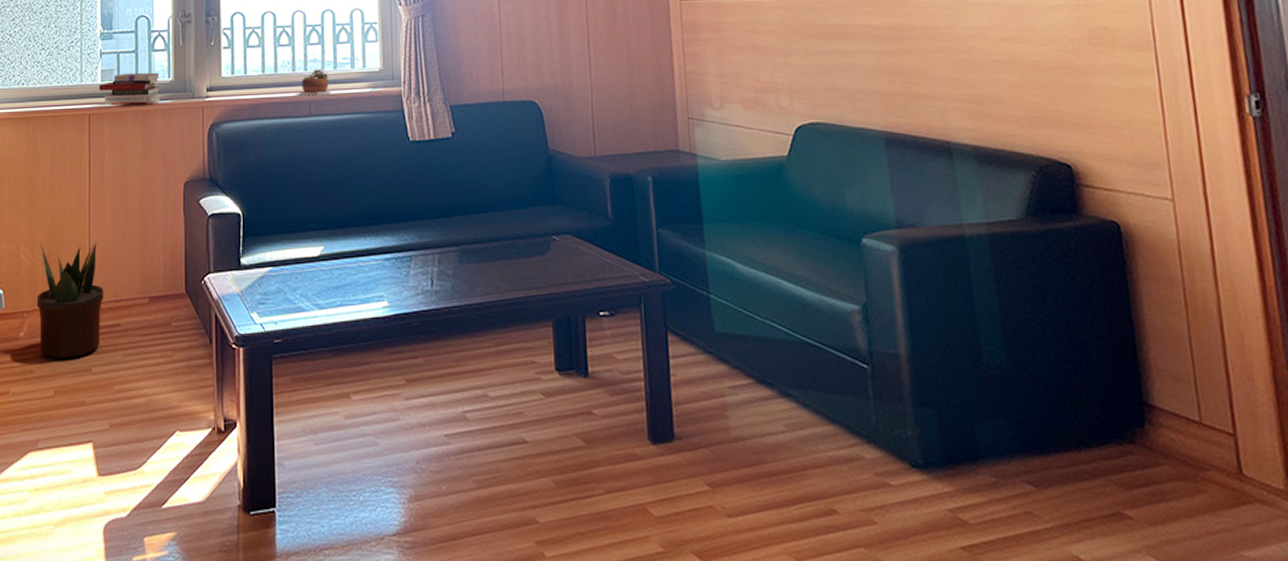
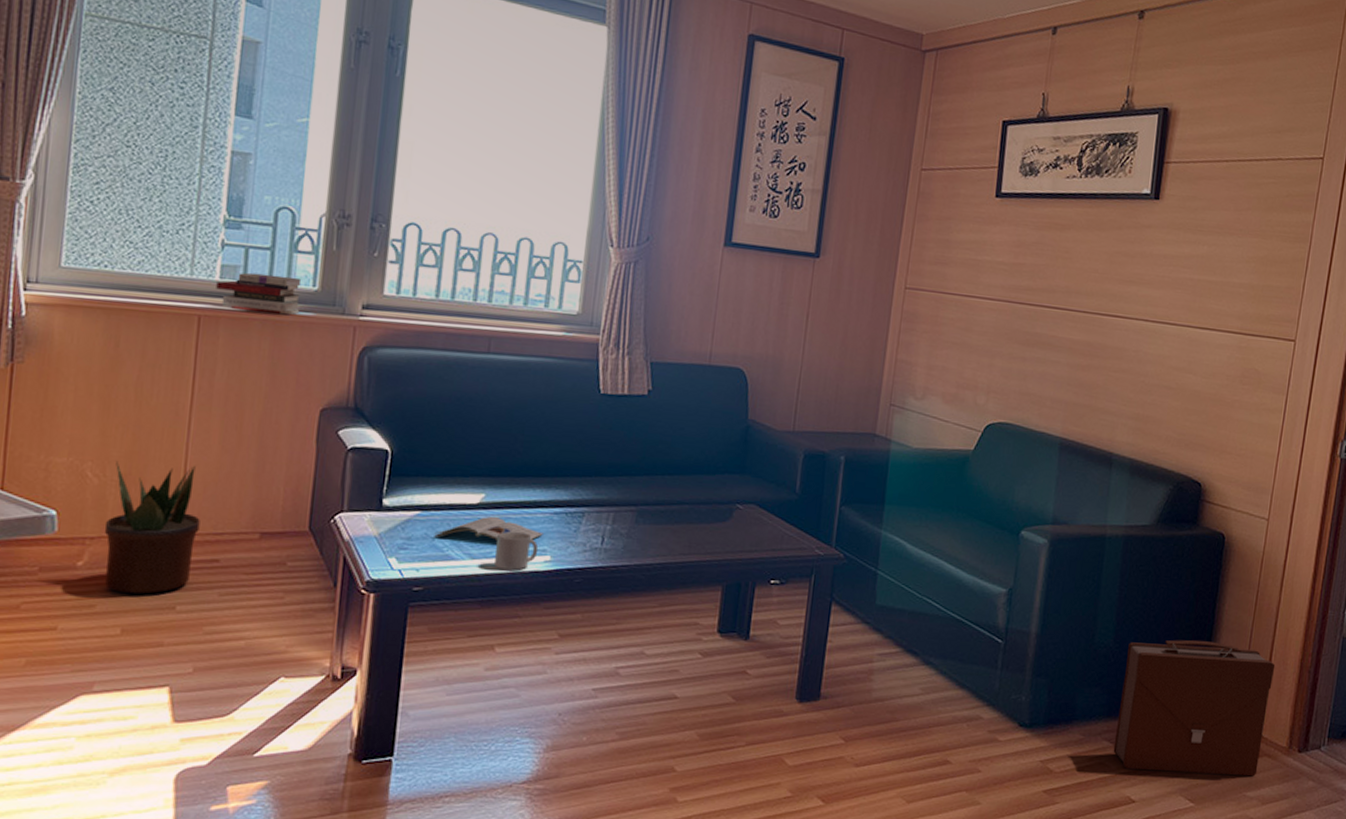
magazine: none [286,268,378,291] -> present [434,517,543,540]
succulent plant: present [298,68,332,95] -> none [477,301,518,332]
cup: none [339,281,376,317] -> present [494,532,539,570]
briefcase: none [1027,353,1252,530] -> present [1113,639,1276,777]

